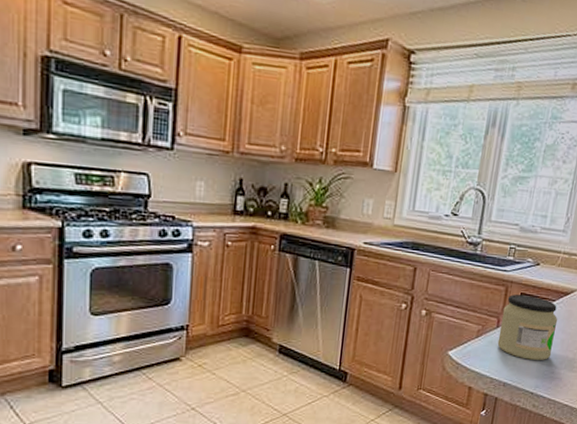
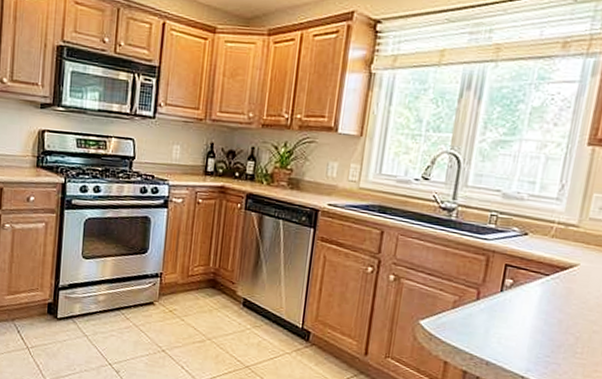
jar: present [497,294,558,361] -> none [477,265,554,342]

